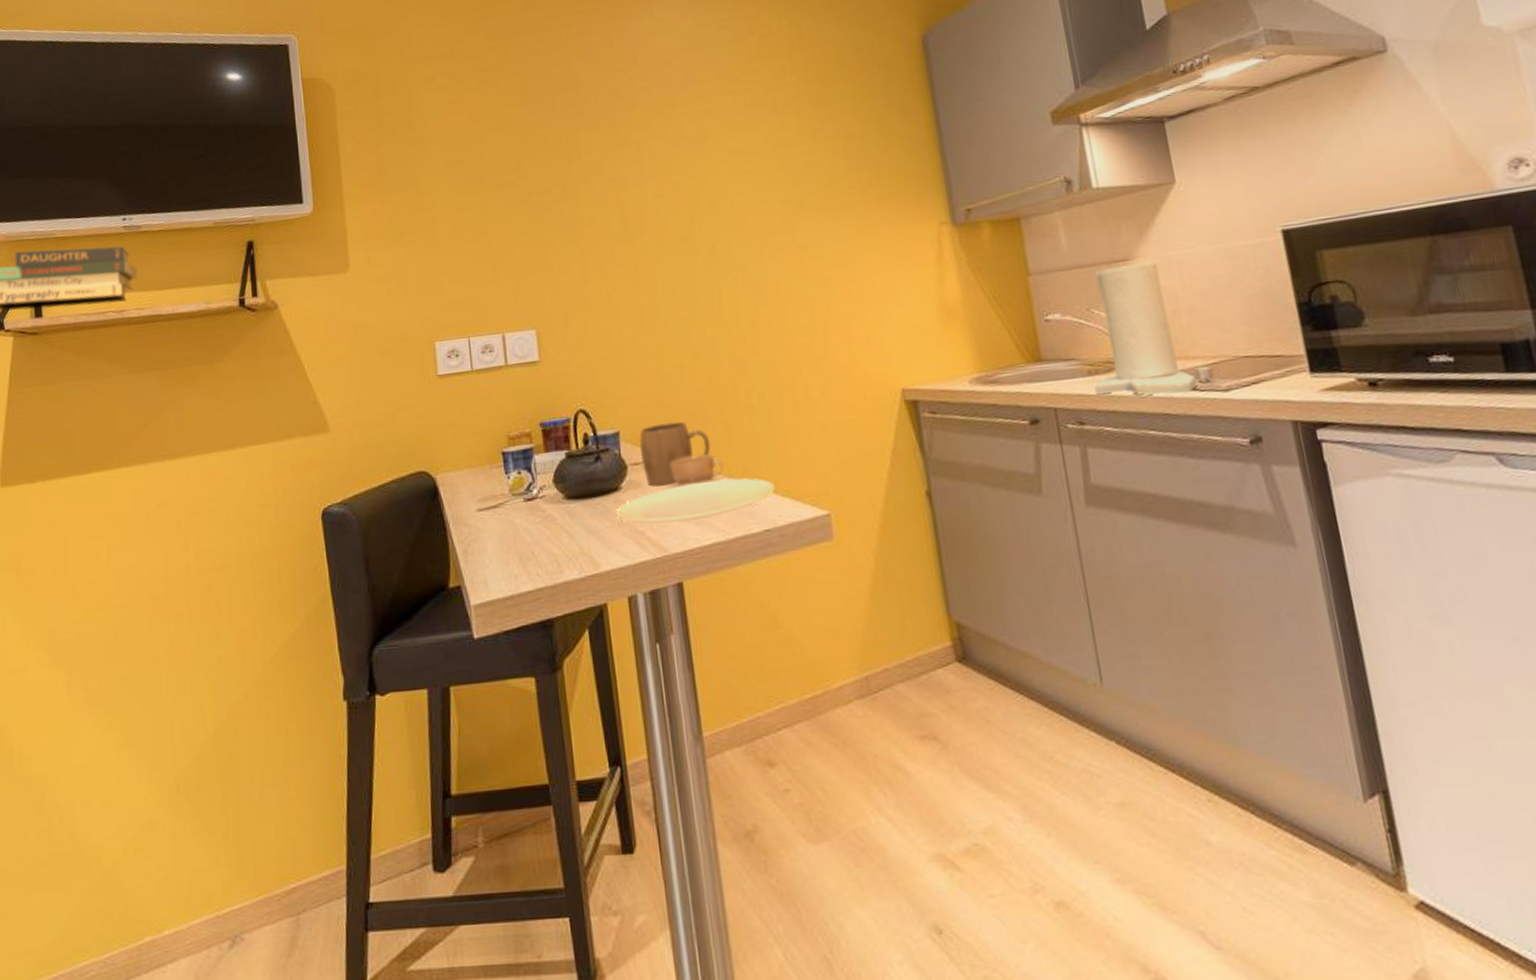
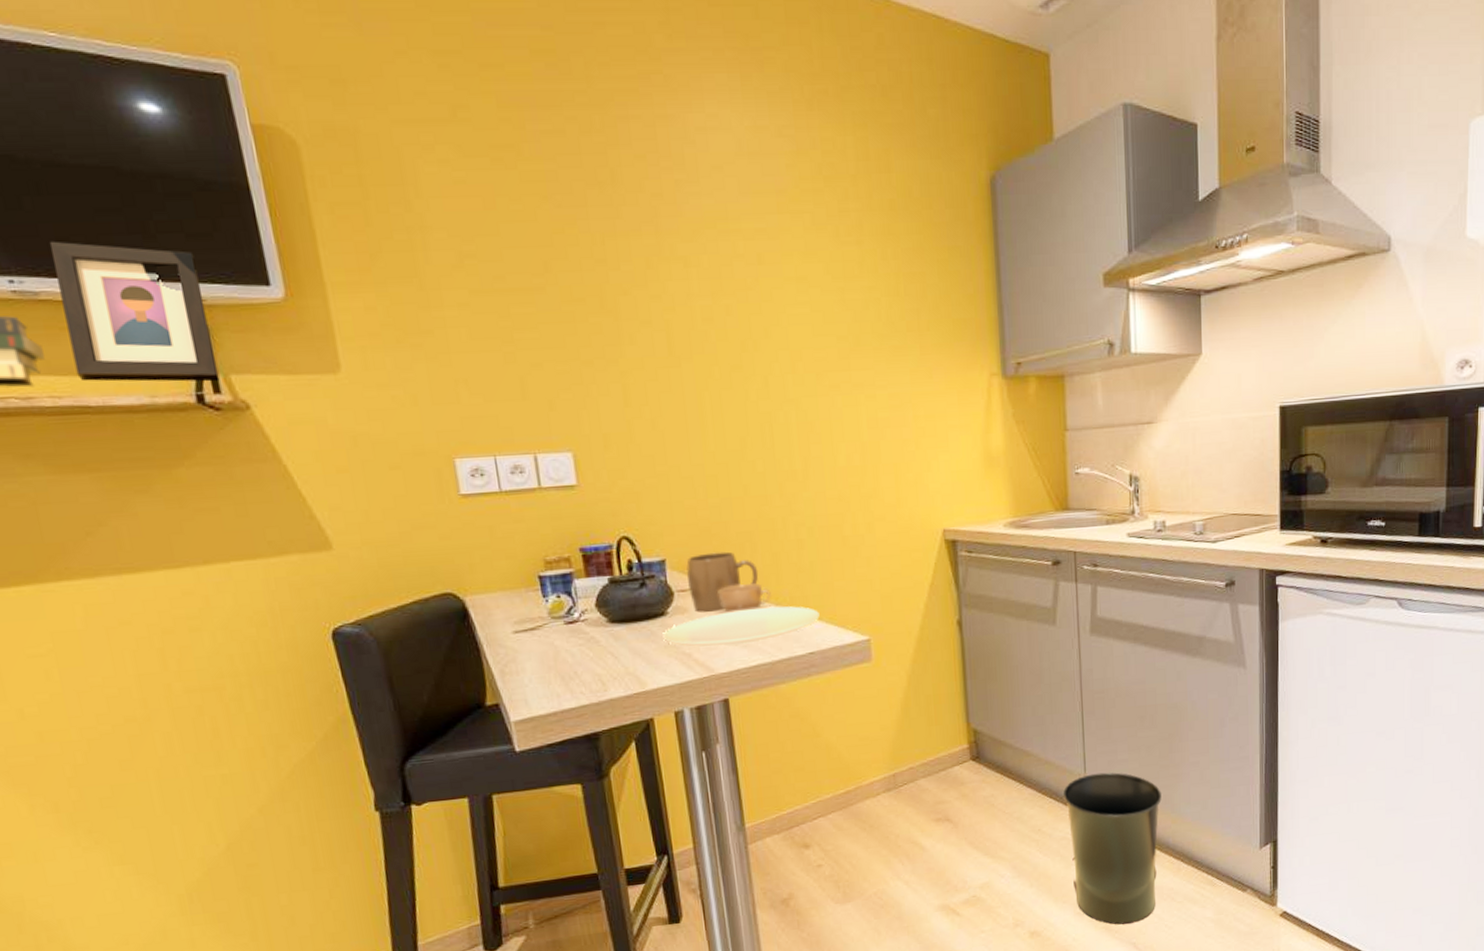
picture frame: none [153,182,258,294] -> present [49,241,220,382]
waste bin: none [1076,682,1225,900] -> present [1063,772,1162,924]
paper towel: present [1094,262,1198,396] -> none [1109,427,1193,544]

